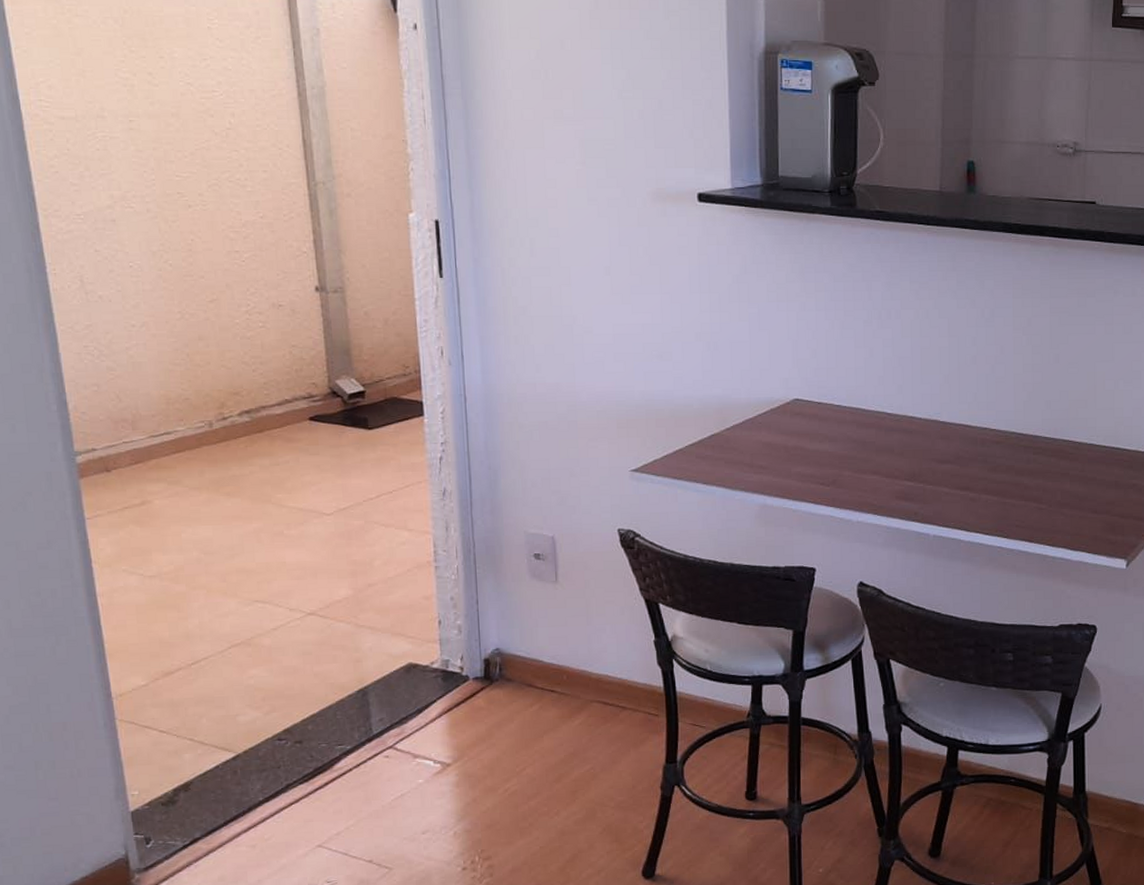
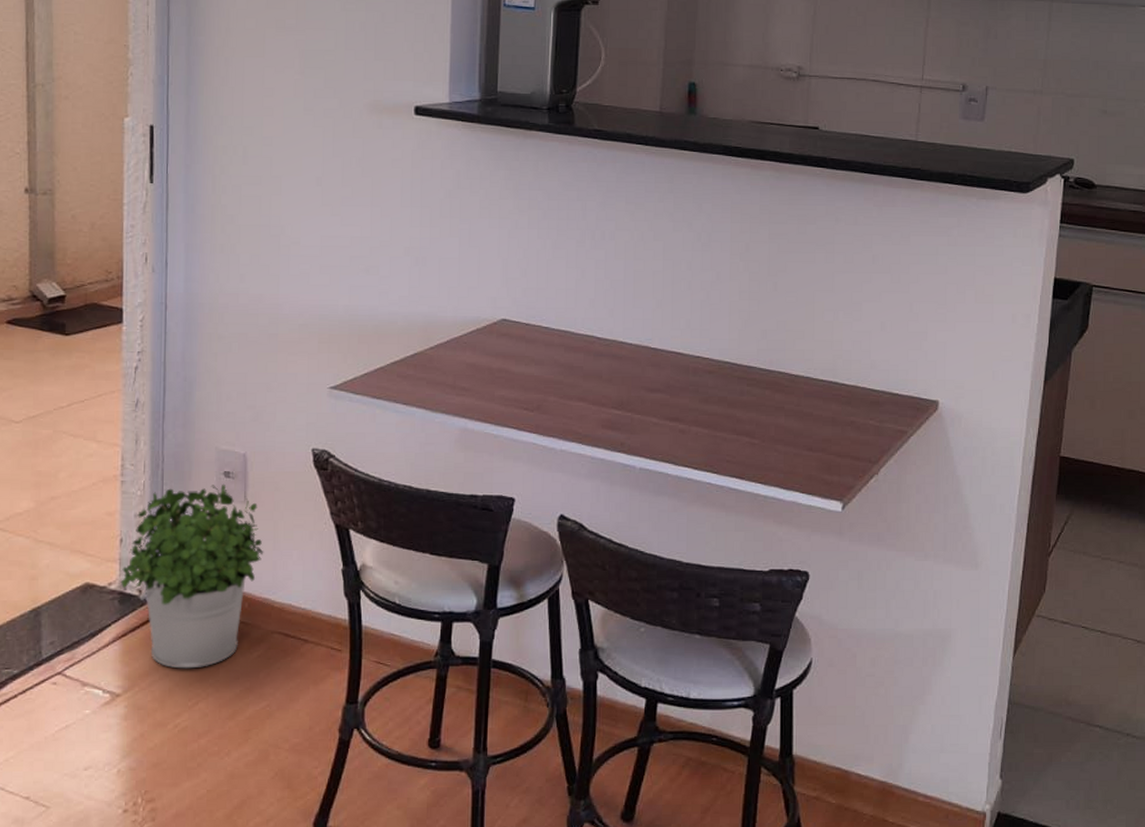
potted plant: none [442,565,578,738] -> present [120,483,264,669]

